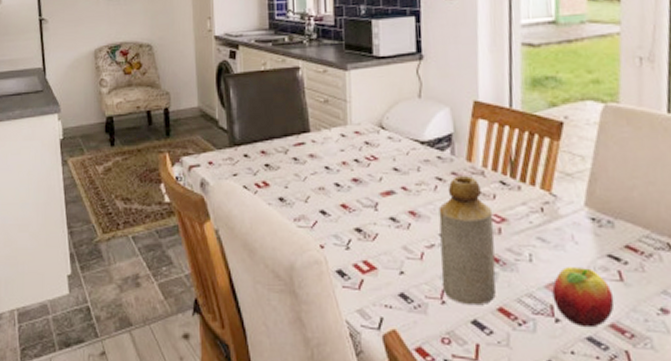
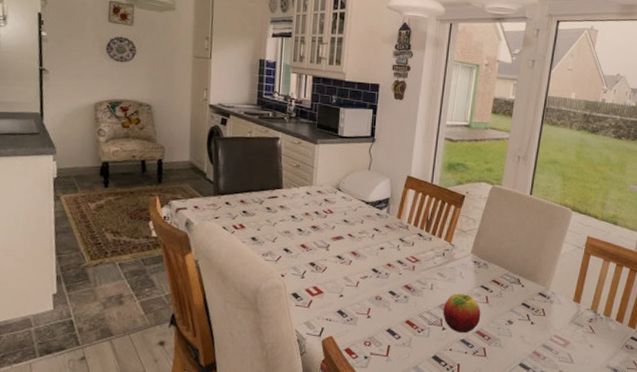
bottle: present [438,175,496,306] -> none [369,227,411,319]

